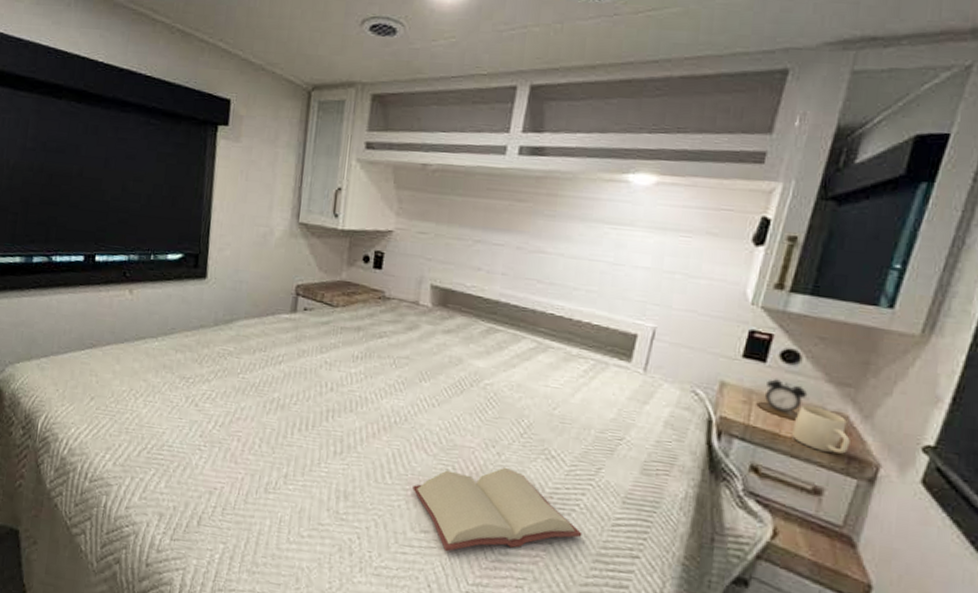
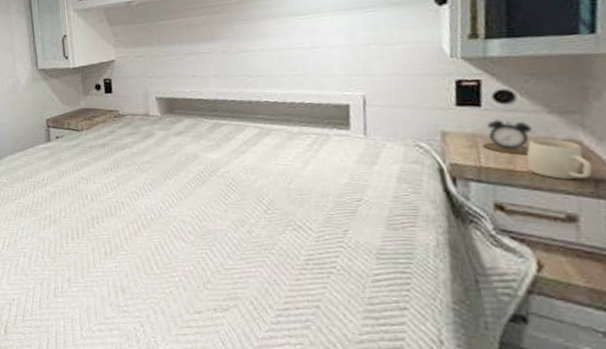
hardback book: present [413,467,582,552] -> none [179,243,346,328]

